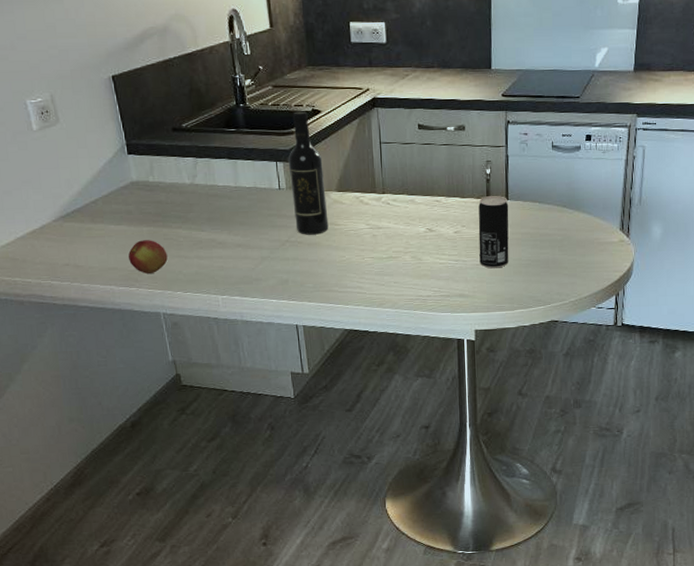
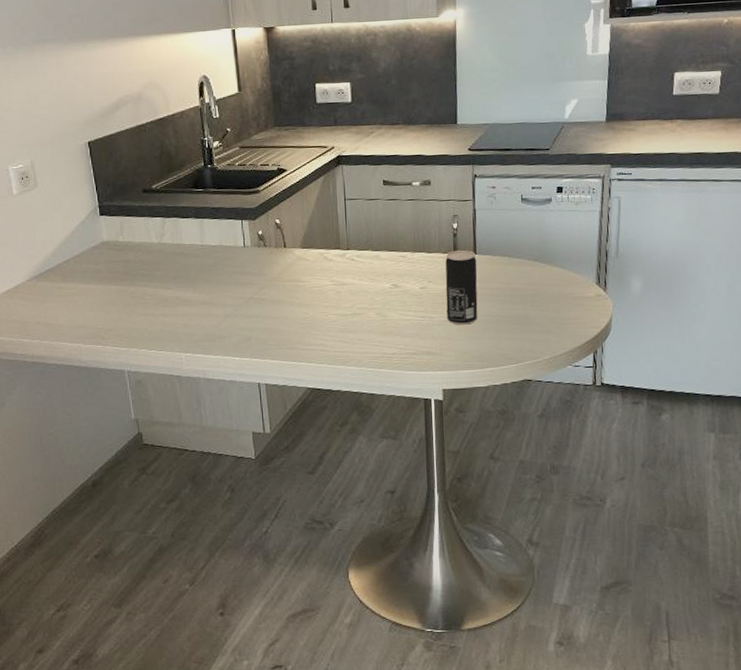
apple: present [128,240,168,274] -> none [97,298,134,332]
wine bottle: present [288,111,329,235] -> none [253,170,293,292]

